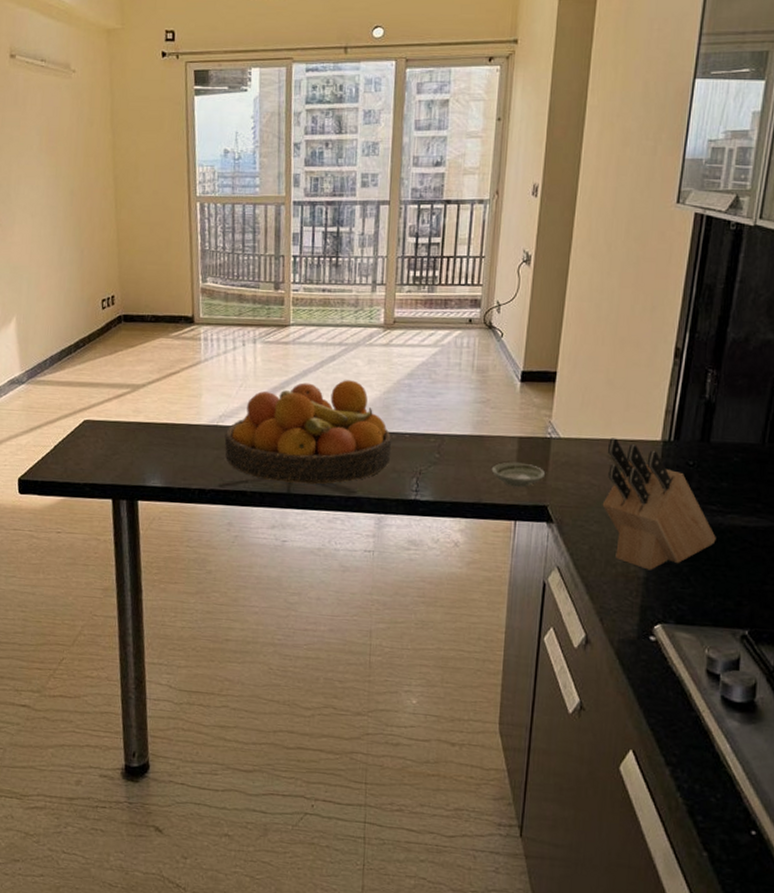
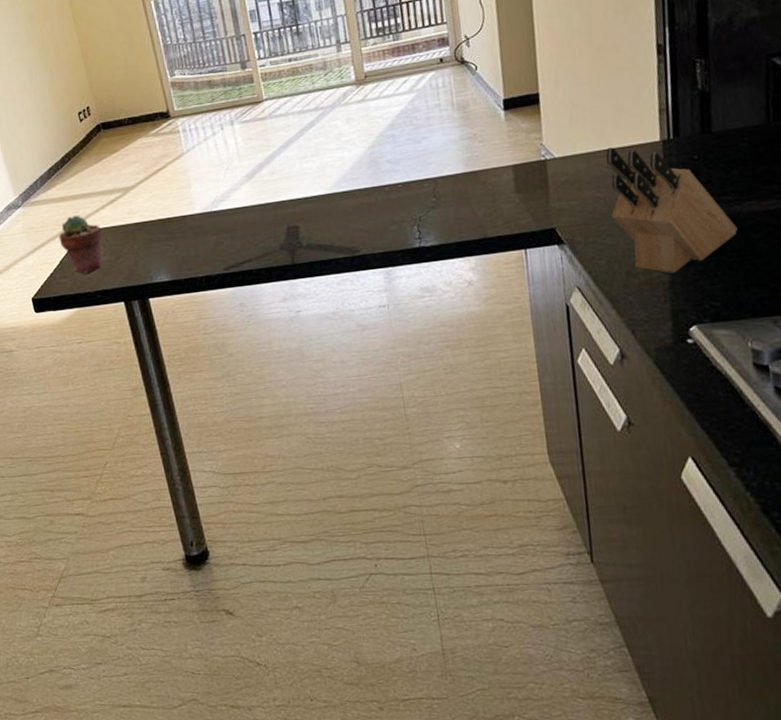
potted succulent: none [57,402,103,464] -> present [58,215,103,274]
fruit bowl: present [224,380,392,485] -> none [220,141,388,255]
saucer: present [491,462,546,488] -> none [491,190,548,216]

